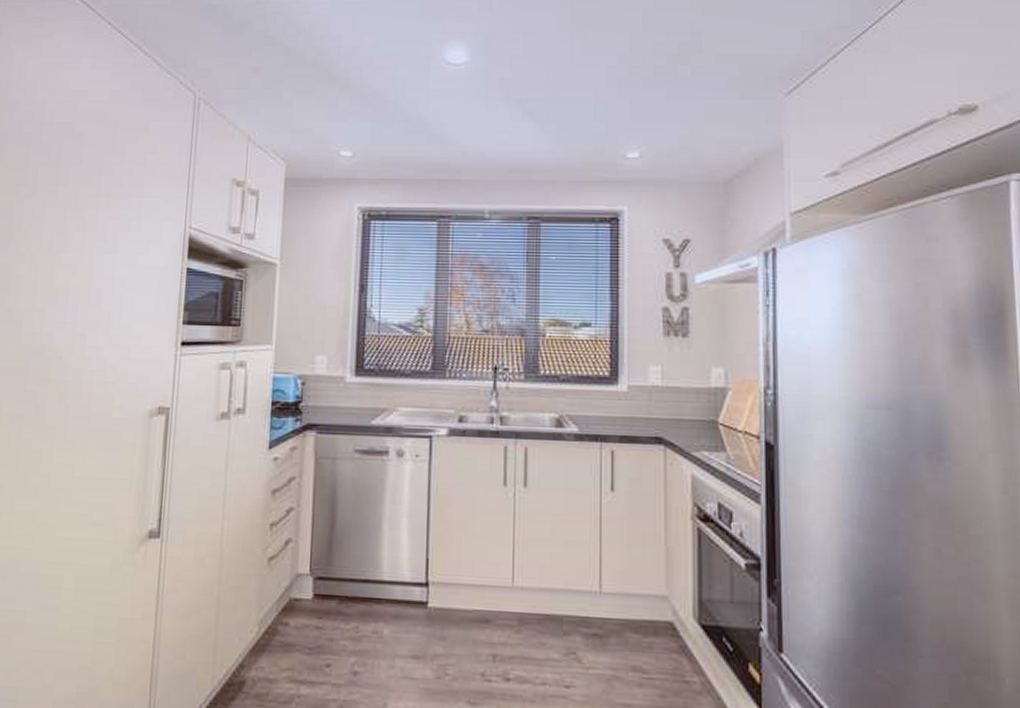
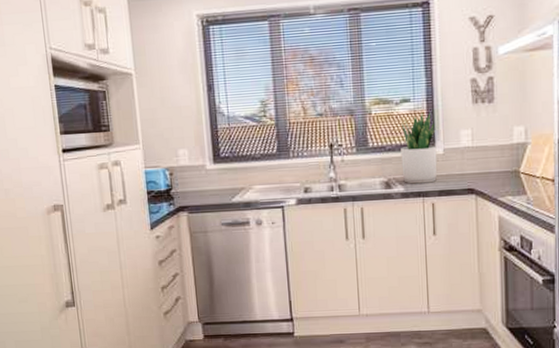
planter: none [577,340,620,426] -> present [401,112,438,184]

